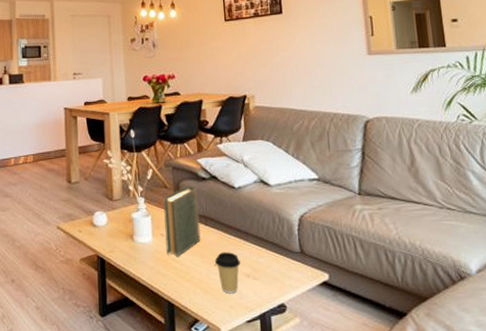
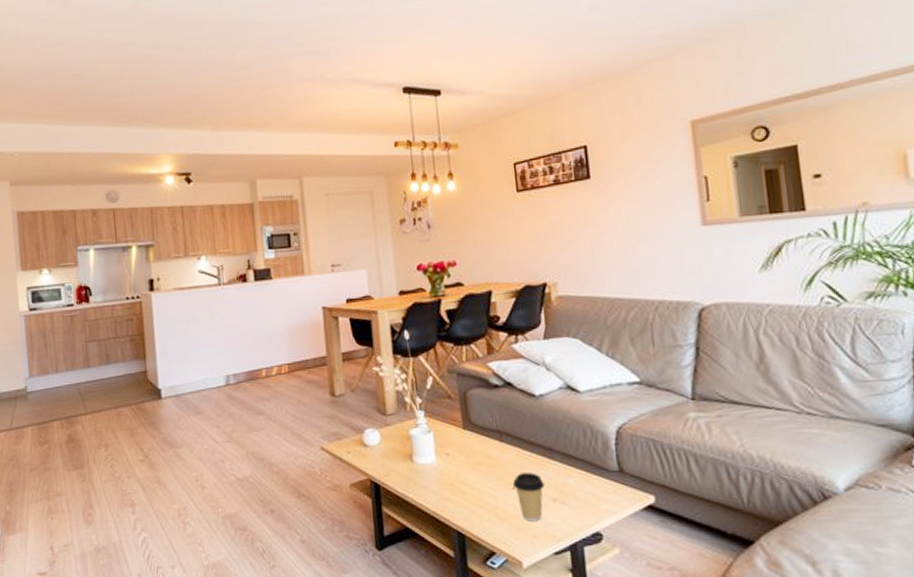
book: present [163,185,201,257] -> none [447,395,495,480]

